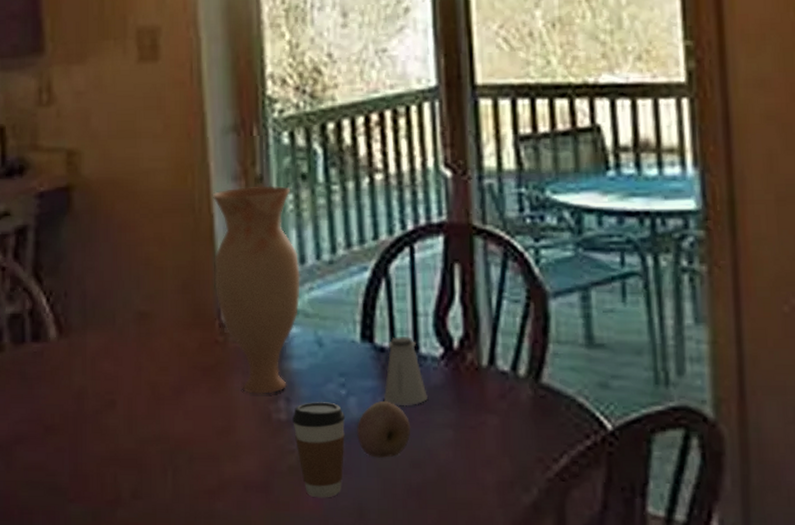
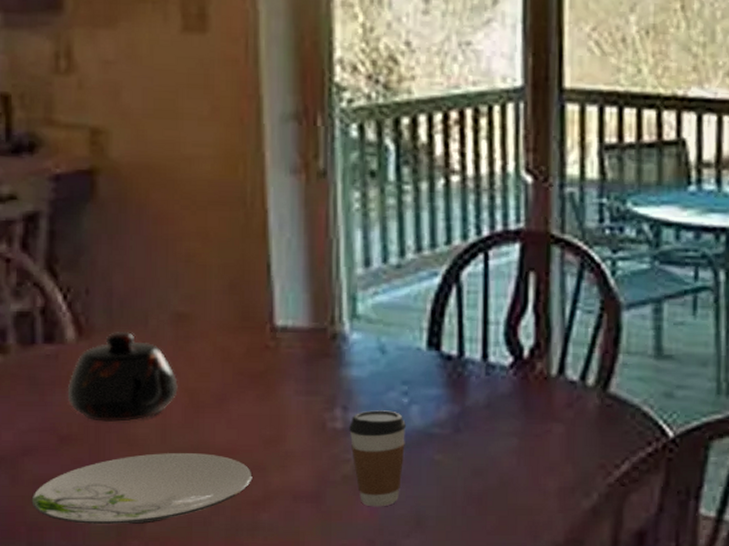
plate: none [22,442,208,510] -> present [31,453,253,525]
teapot: none [50,329,141,413] -> present [67,331,178,422]
vase: present [212,185,301,394] -> none [266,181,364,402]
fruit: present [357,401,411,458] -> none [418,410,475,466]
saltshaker: present [383,337,428,407] -> none [448,345,494,415]

